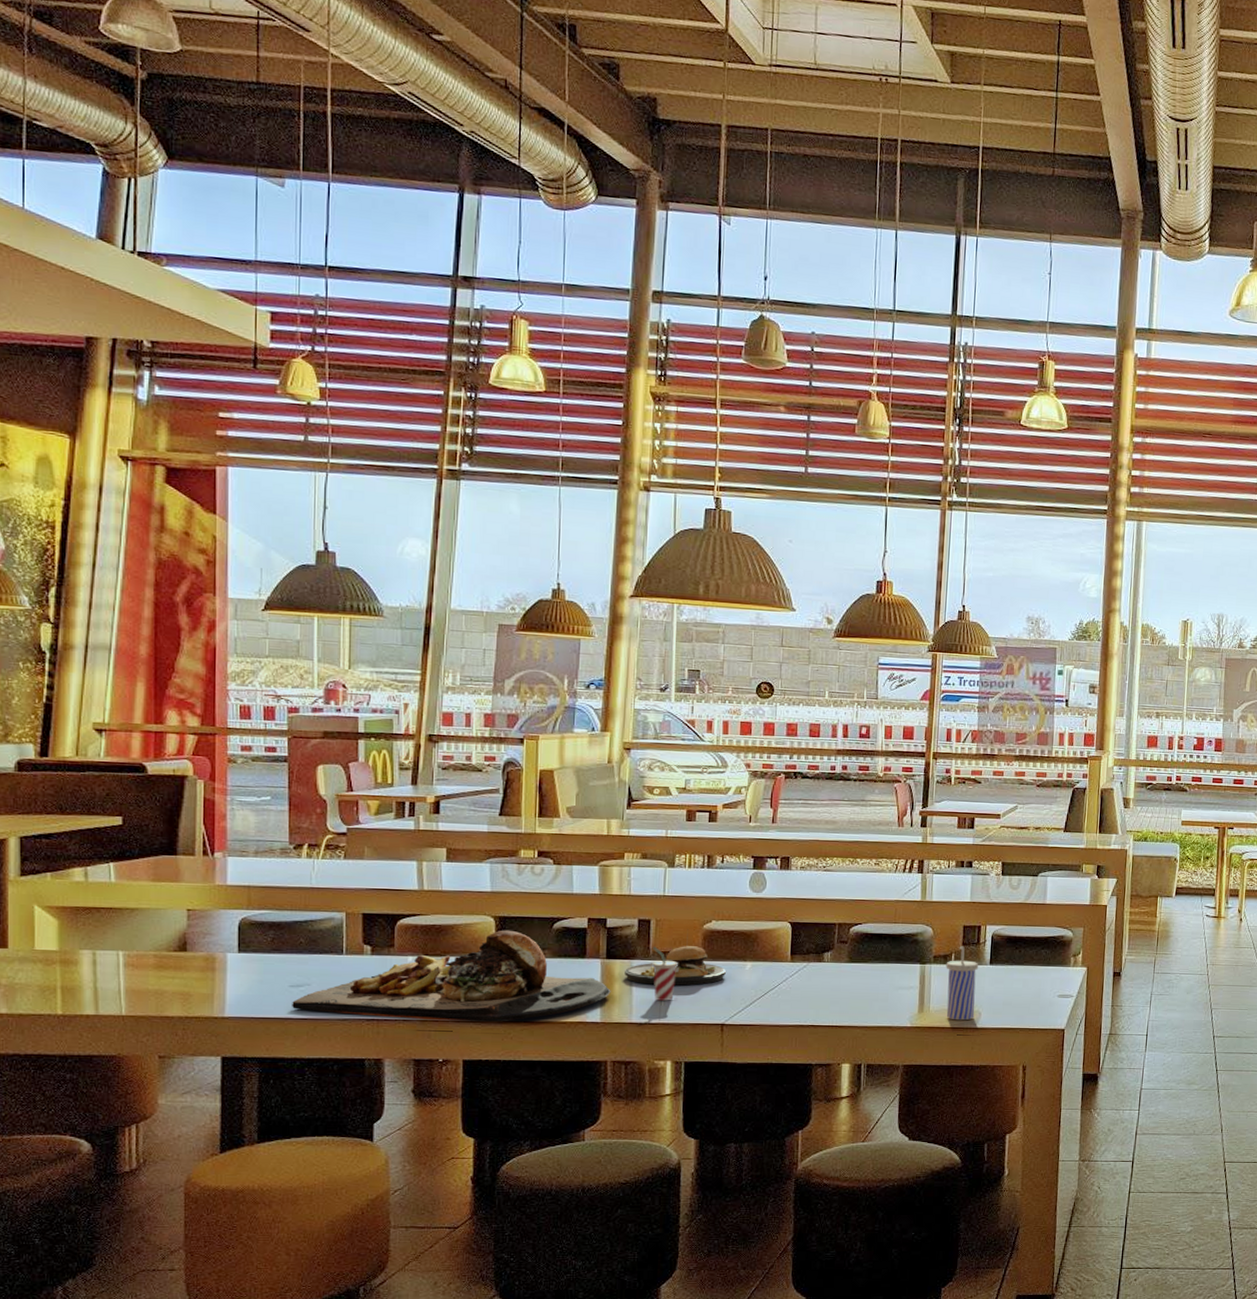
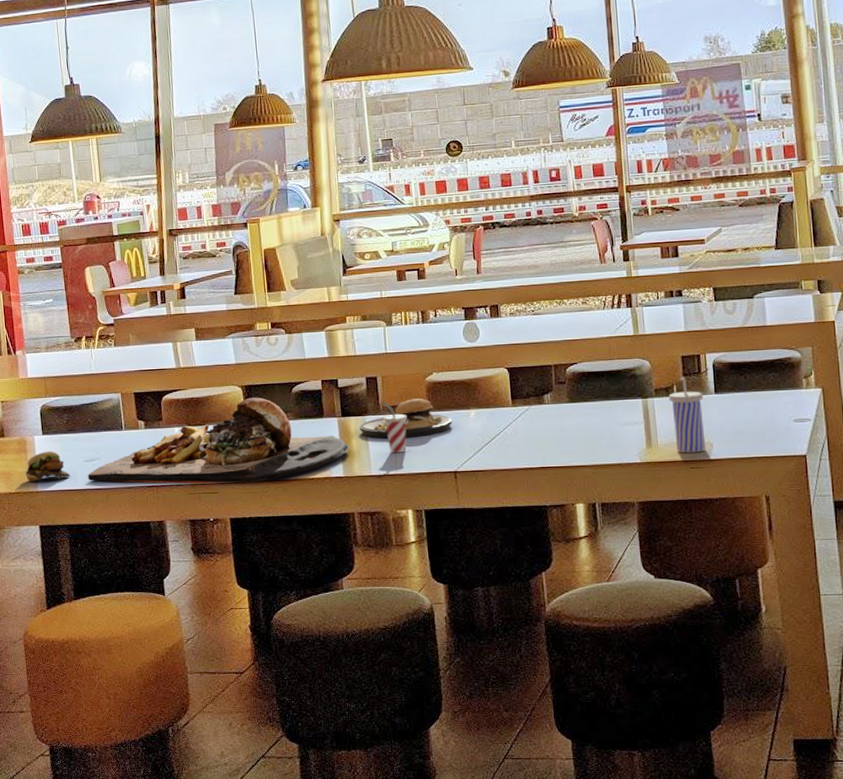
burger: none [210,971,270,1006] -> present [25,451,71,482]

